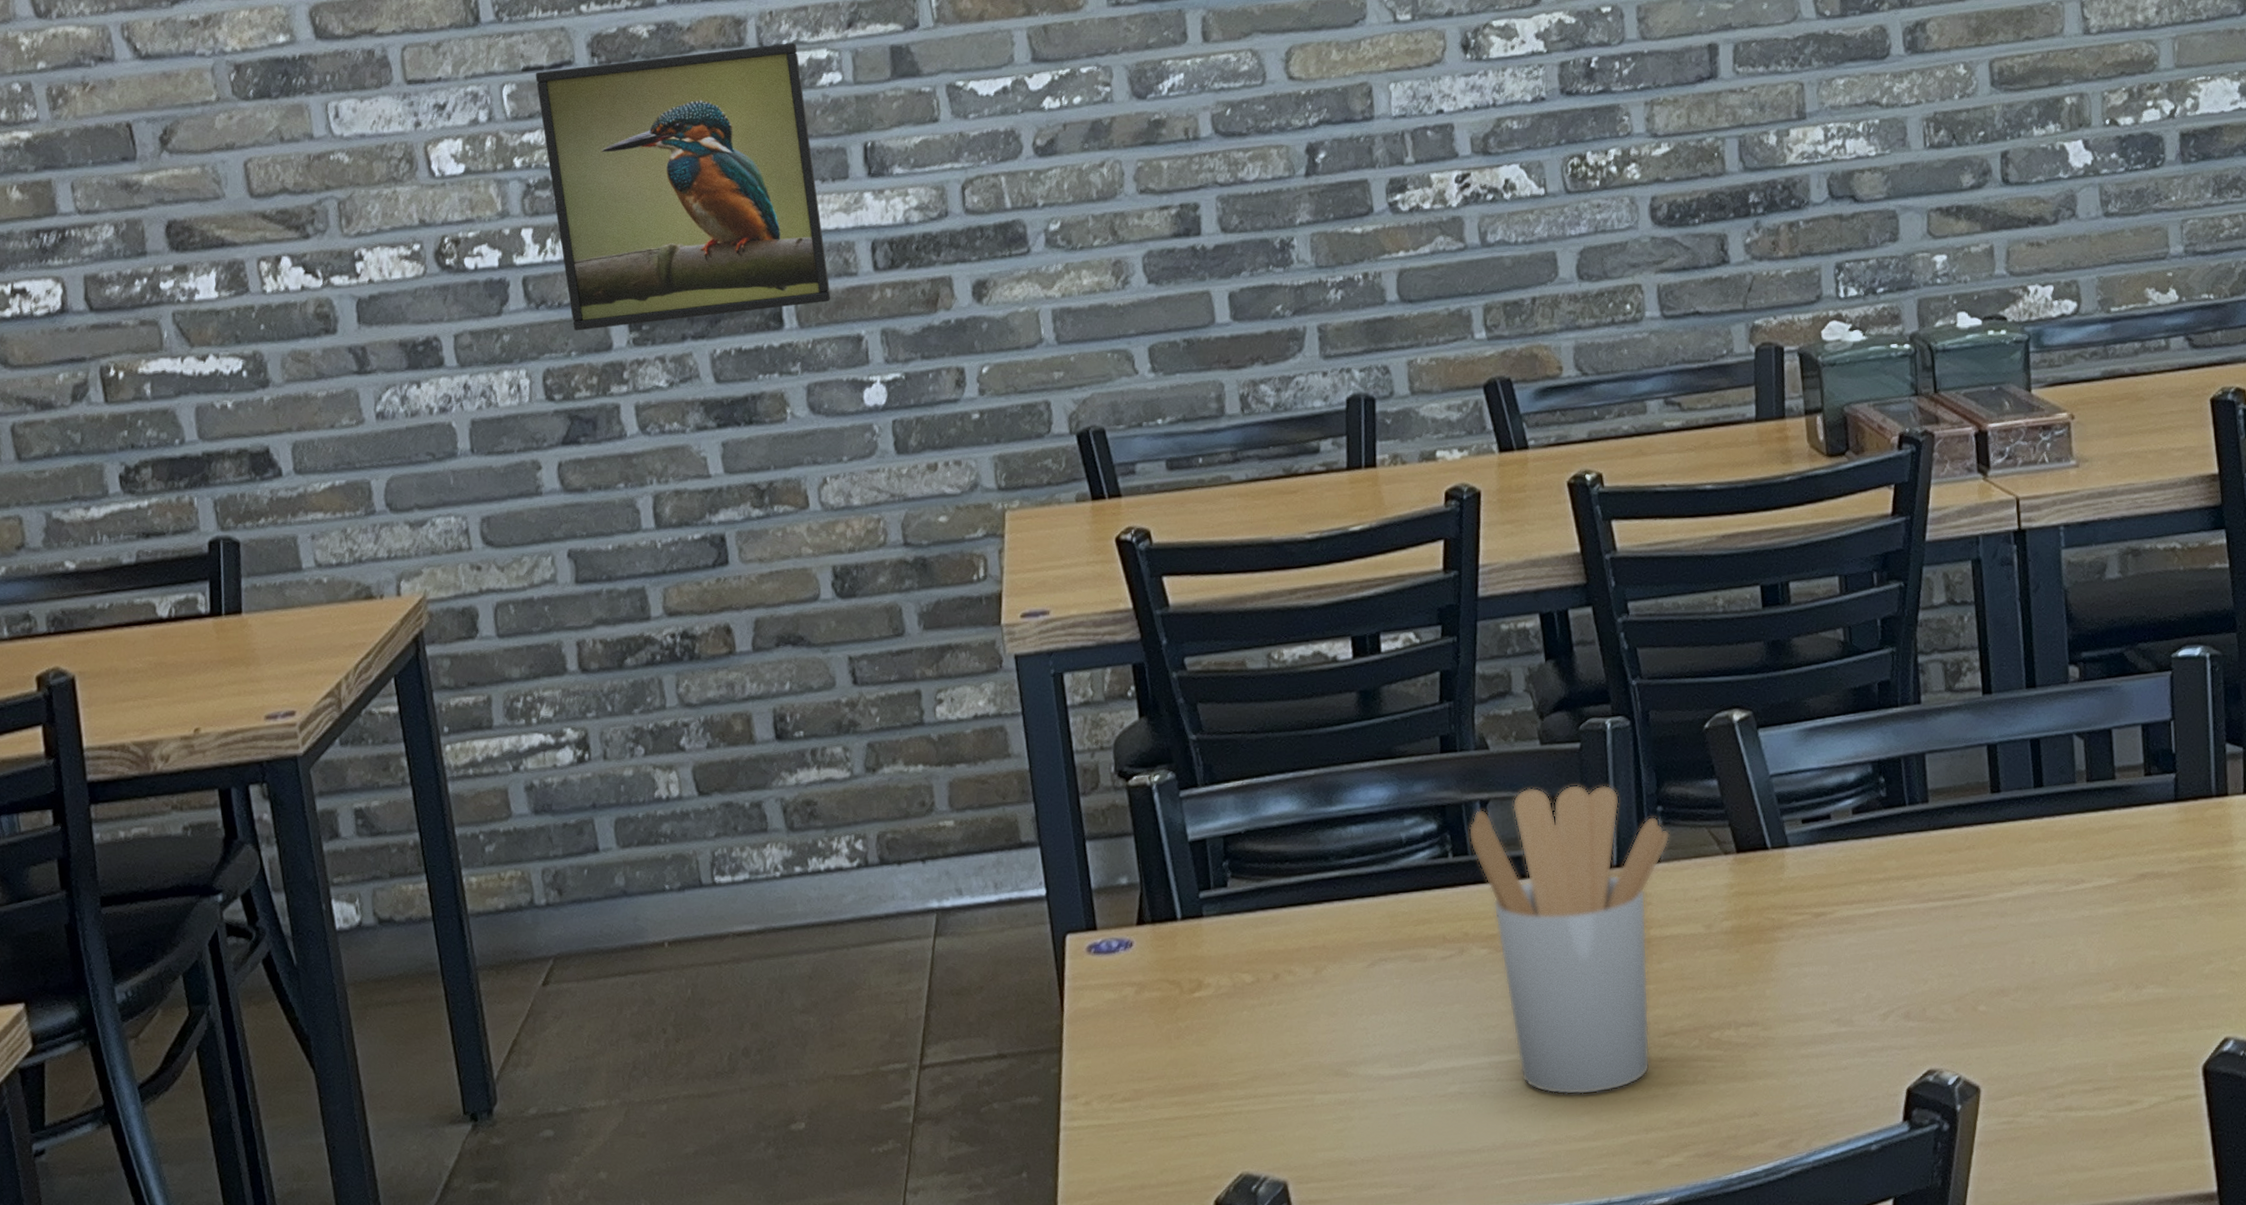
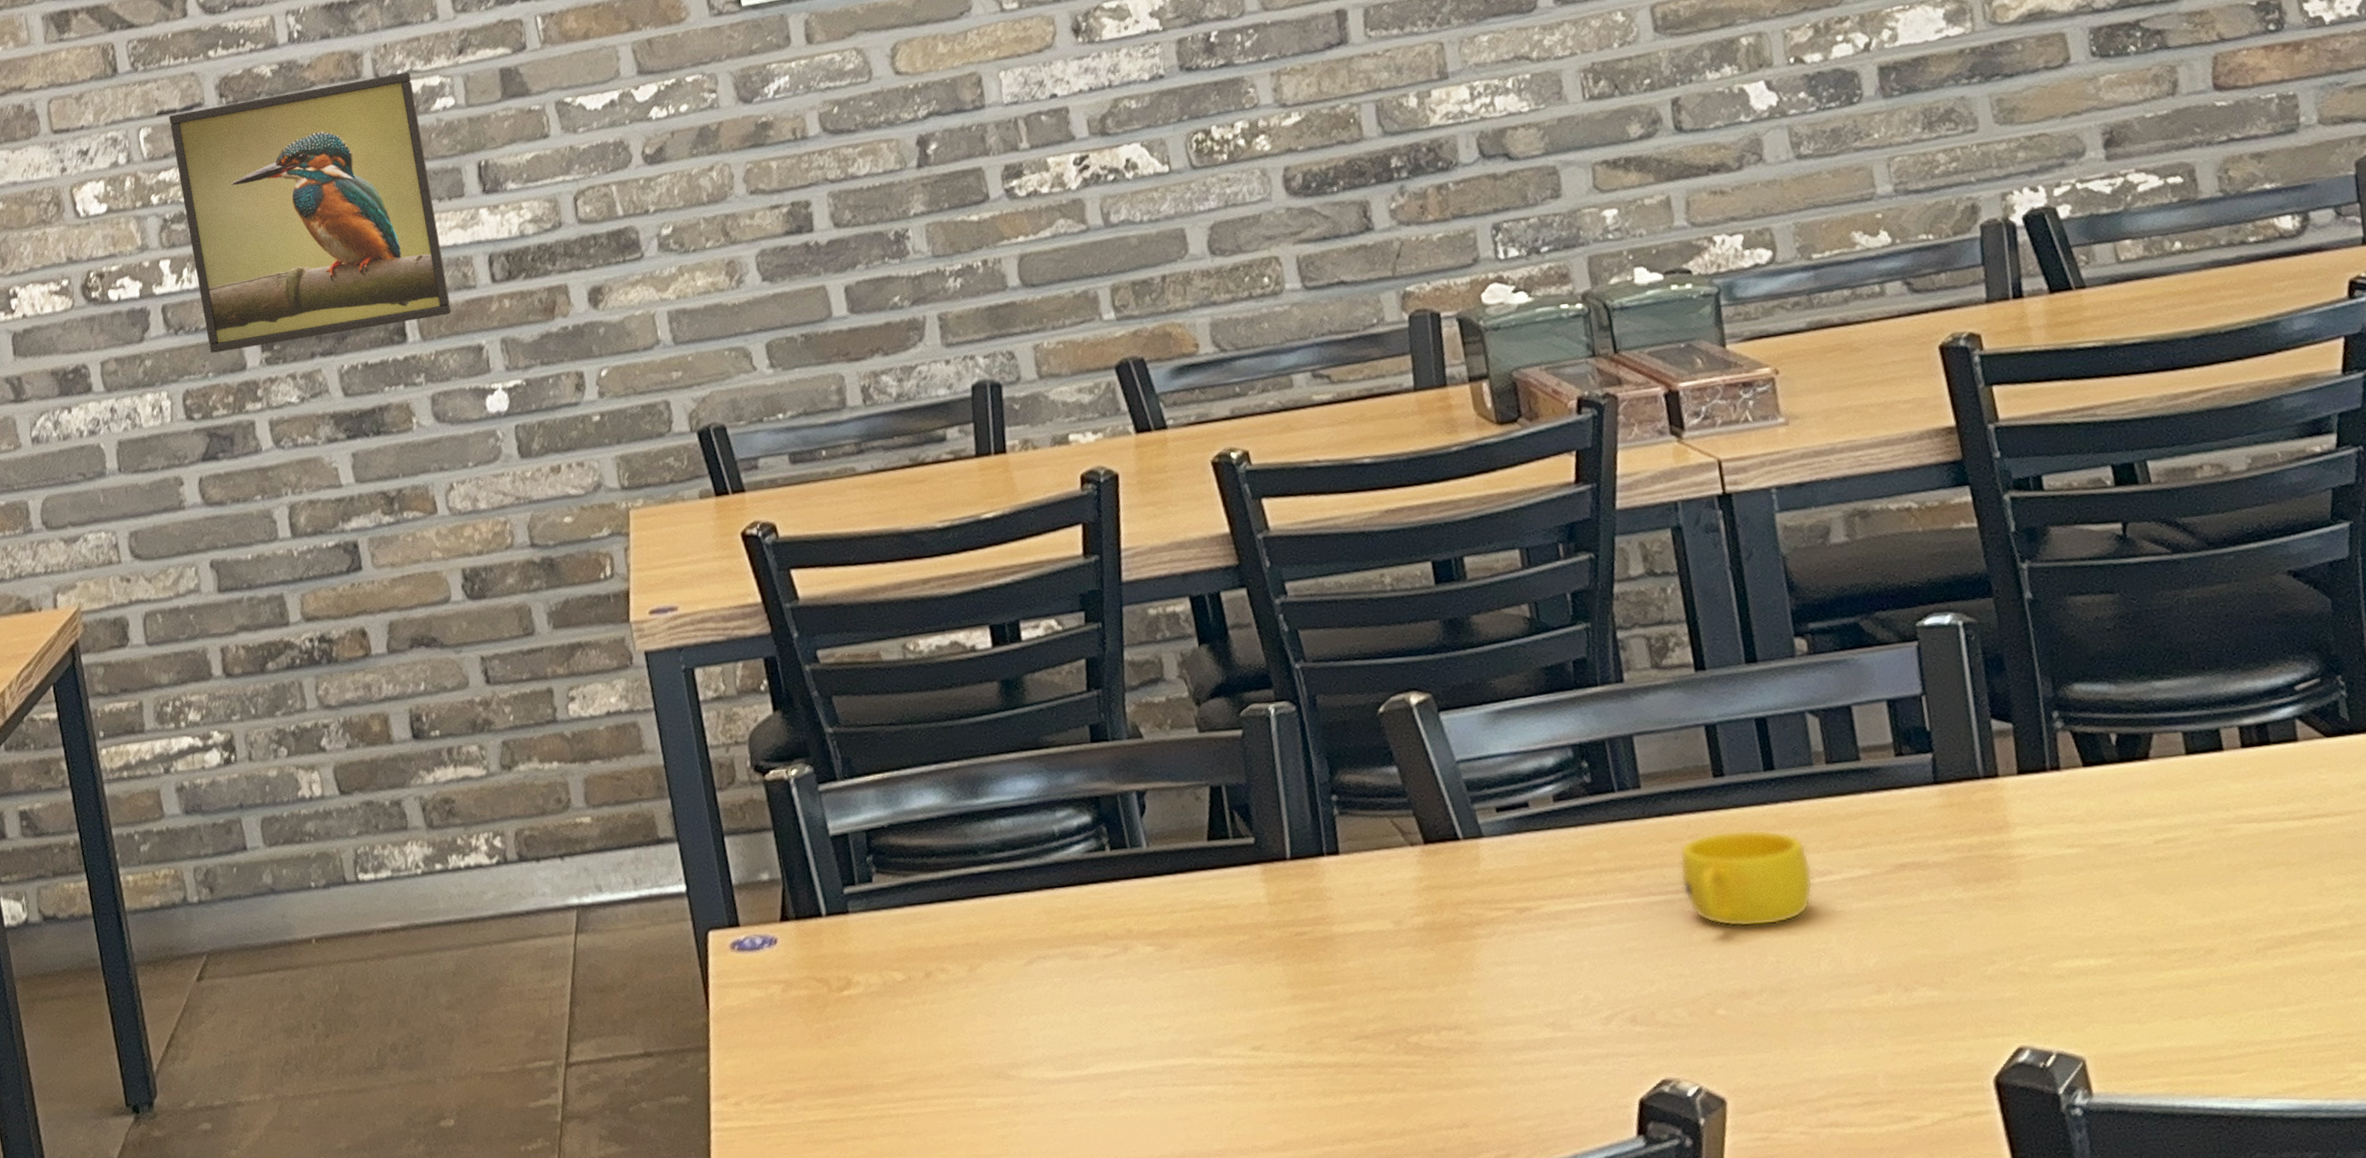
utensil holder: present [1468,784,1670,1095] -> none [1125,773,1348,1102]
cup: none [1956,841,2068,931] -> present [1679,829,1814,927]

